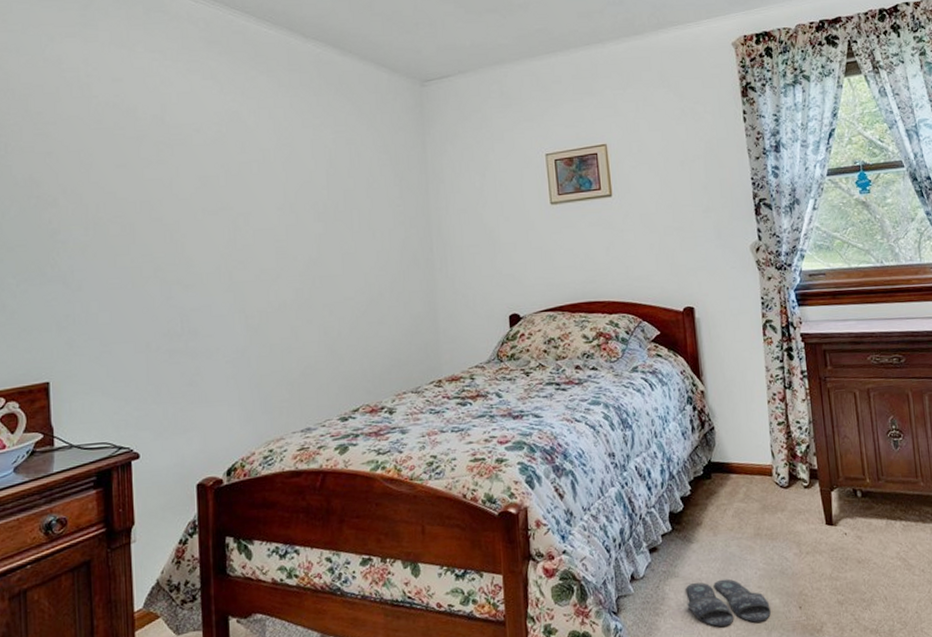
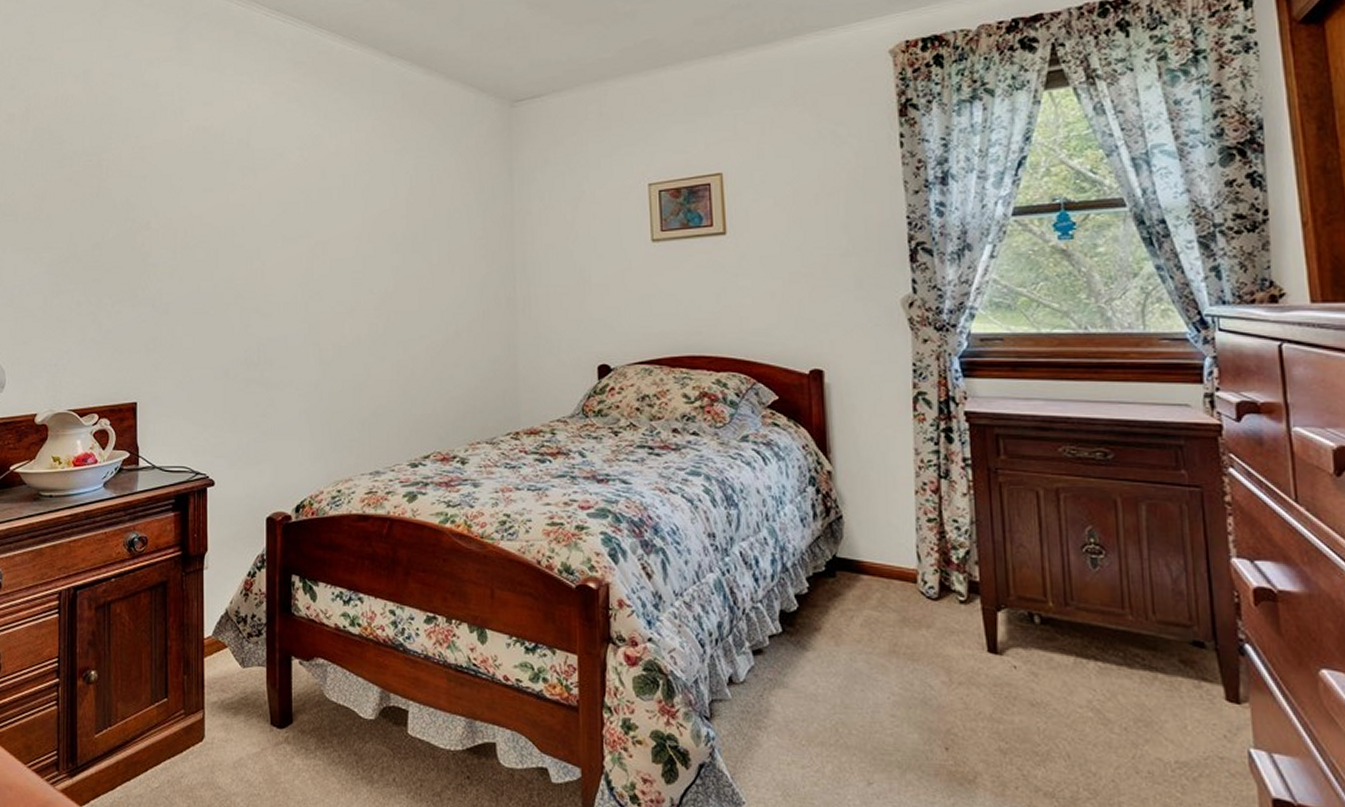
slippers: present [686,579,771,628] -> none [796,698,906,759]

